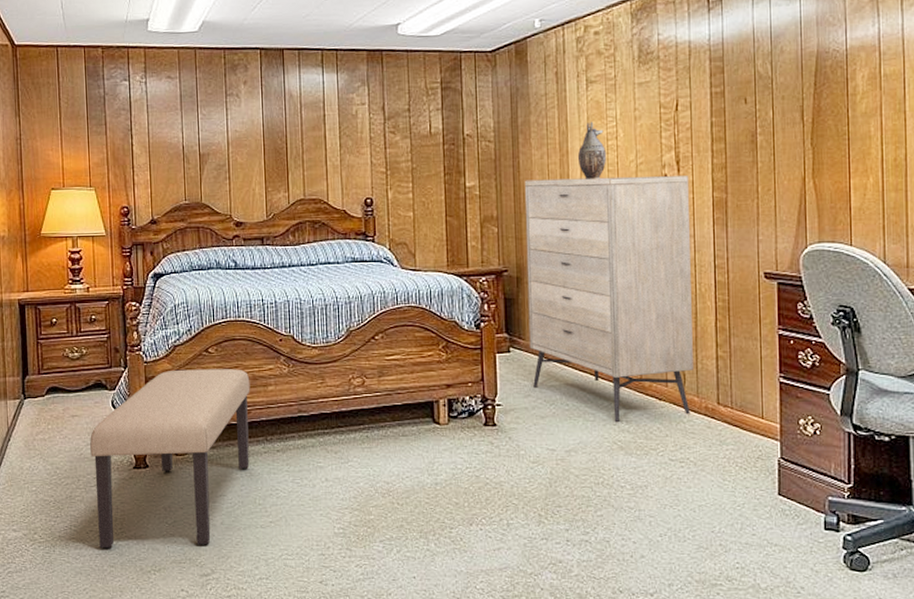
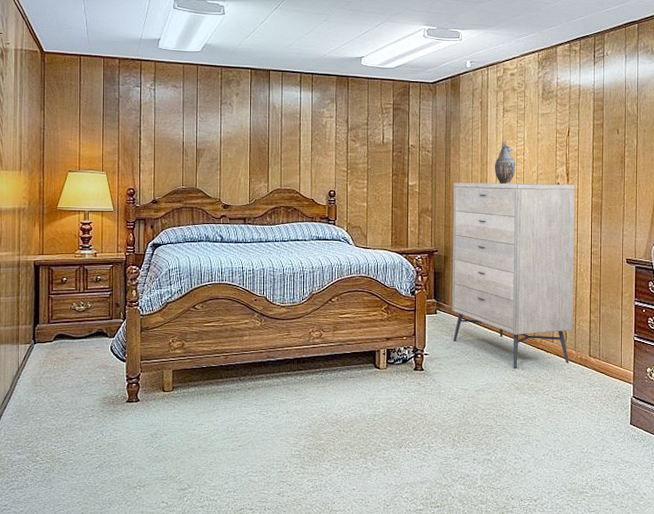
bench: present [90,369,250,549] -> none [90,322,229,469]

